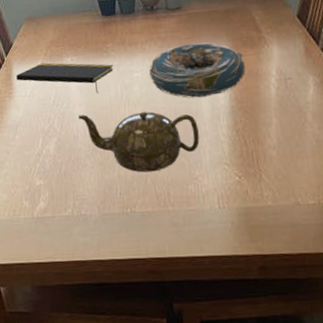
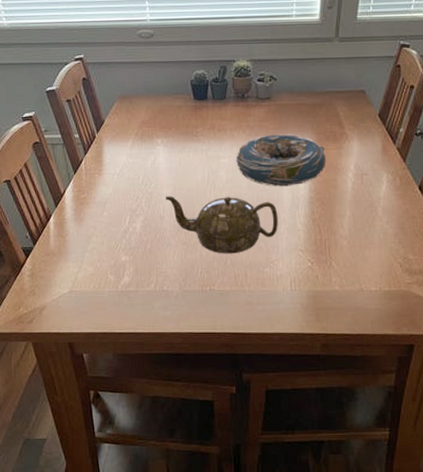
notepad: present [16,63,114,93] -> none [107,142,202,176]

